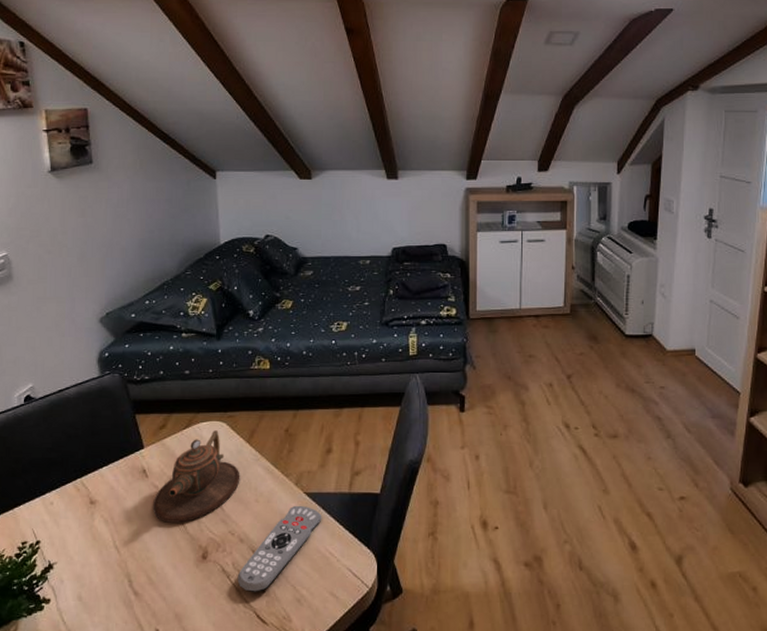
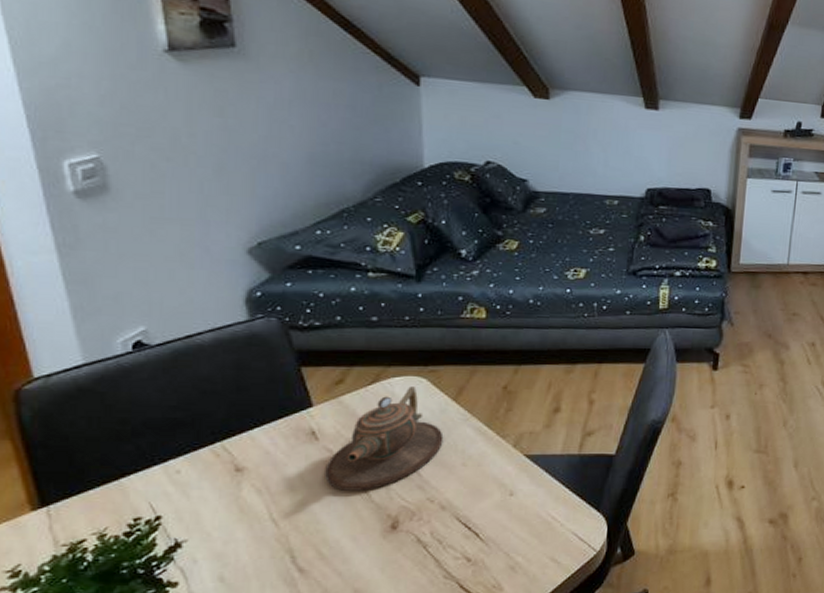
remote control: present [237,505,322,592] -> none [436,468,545,562]

